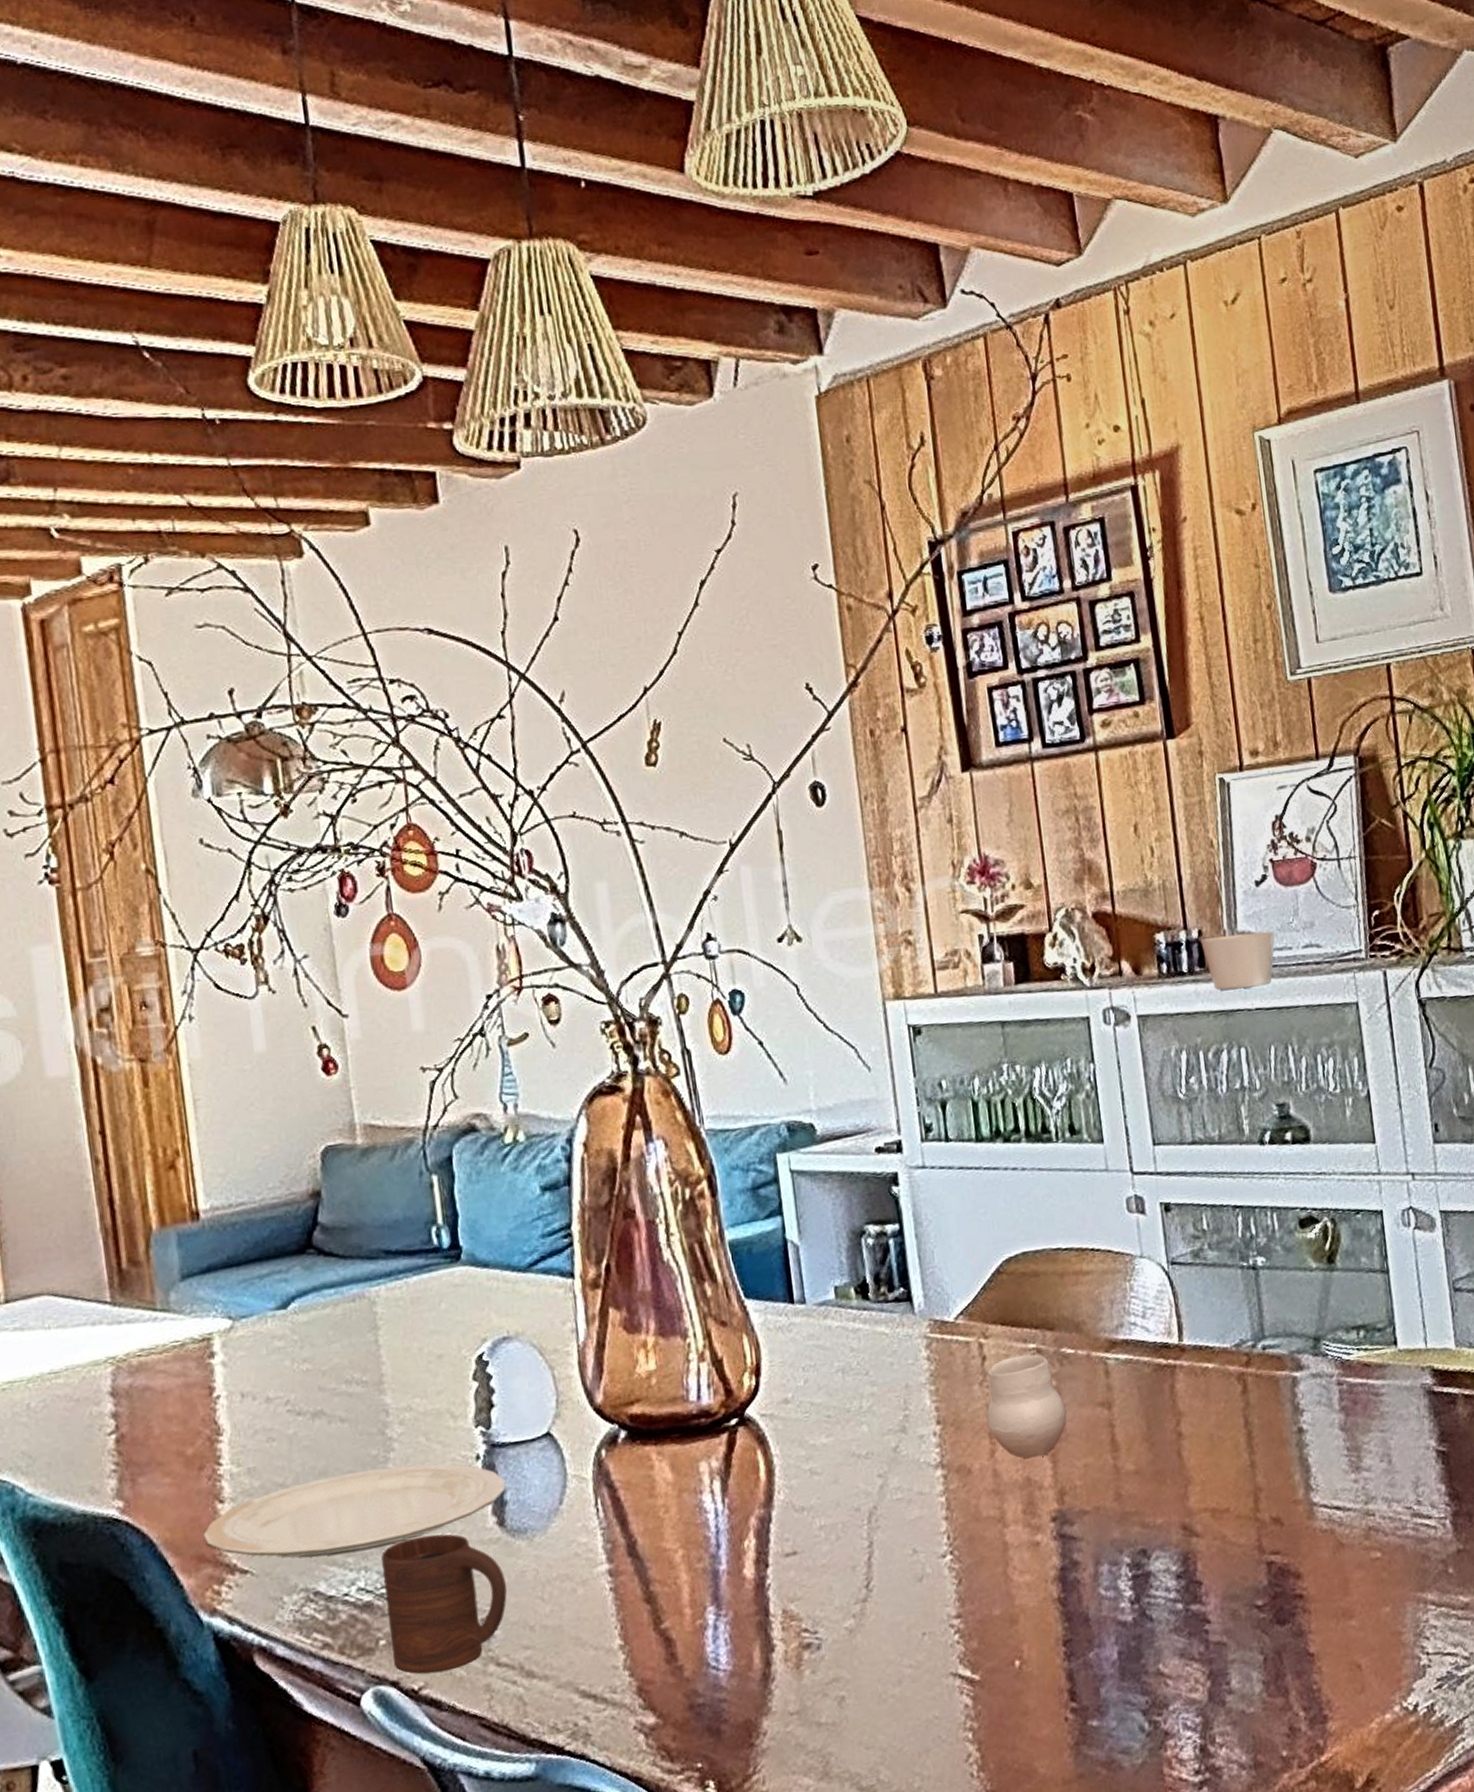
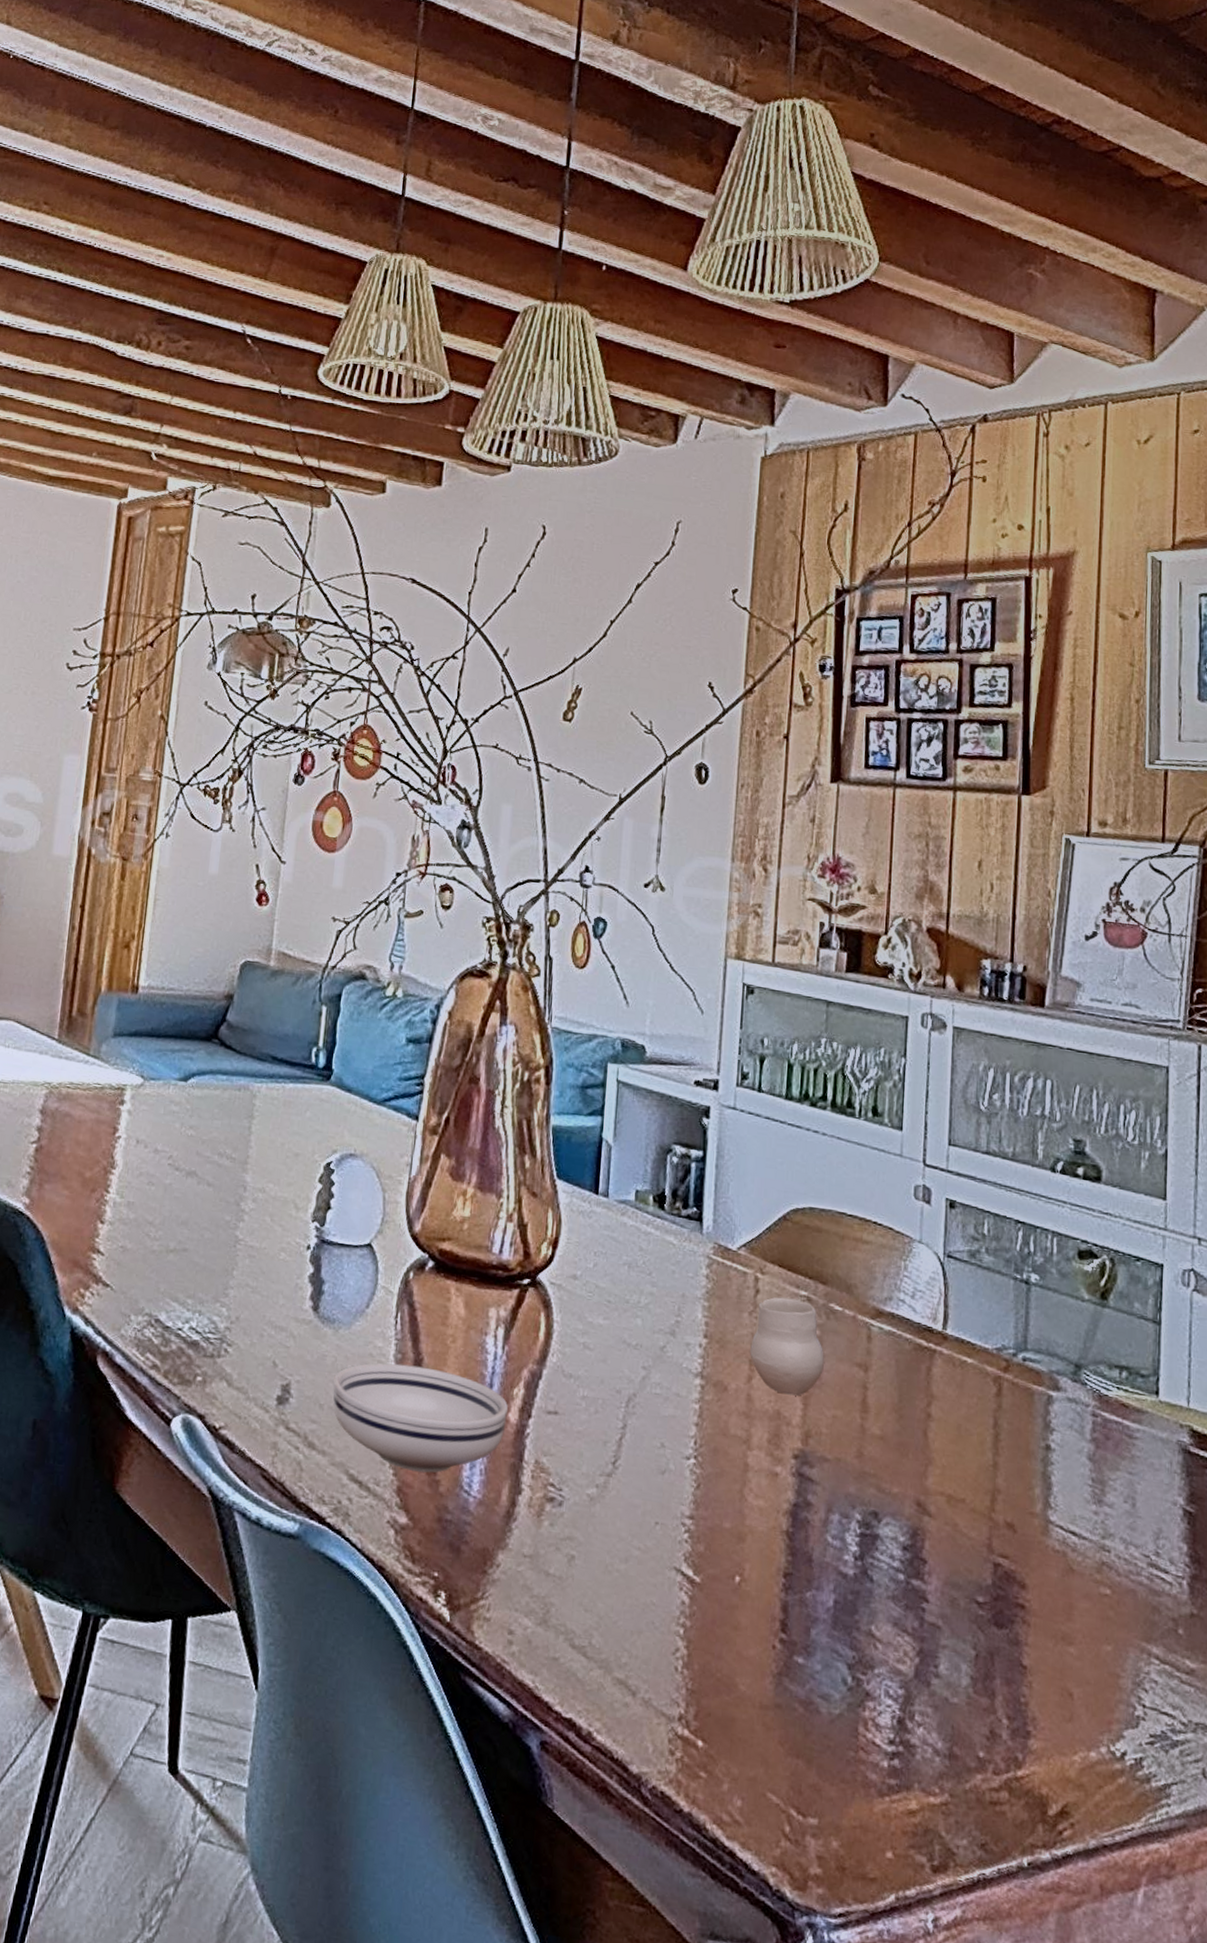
plate: present [203,1463,506,1558] -> none [82,1226,326,1300]
cup: present [381,1533,507,1675] -> none [204,1298,309,1421]
bowl: none [538,1545,743,1667] -> present [332,1363,508,1473]
candle: present [1200,931,1275,990] -> none [1024,974,1097,1030]

